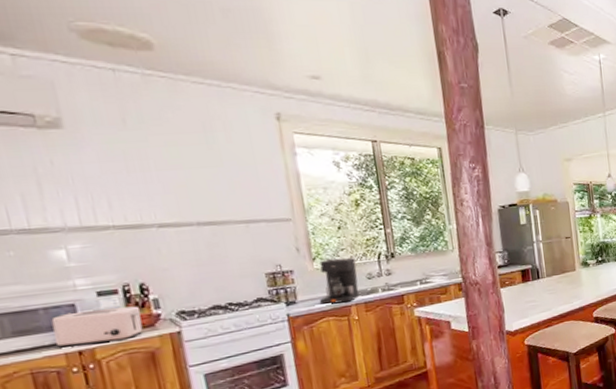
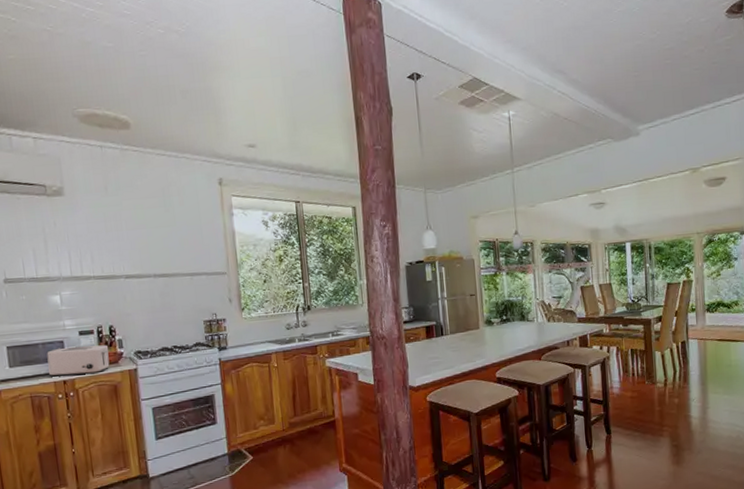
coffee maker: present [319,257,360,305] -> none [245,309,280,351]

